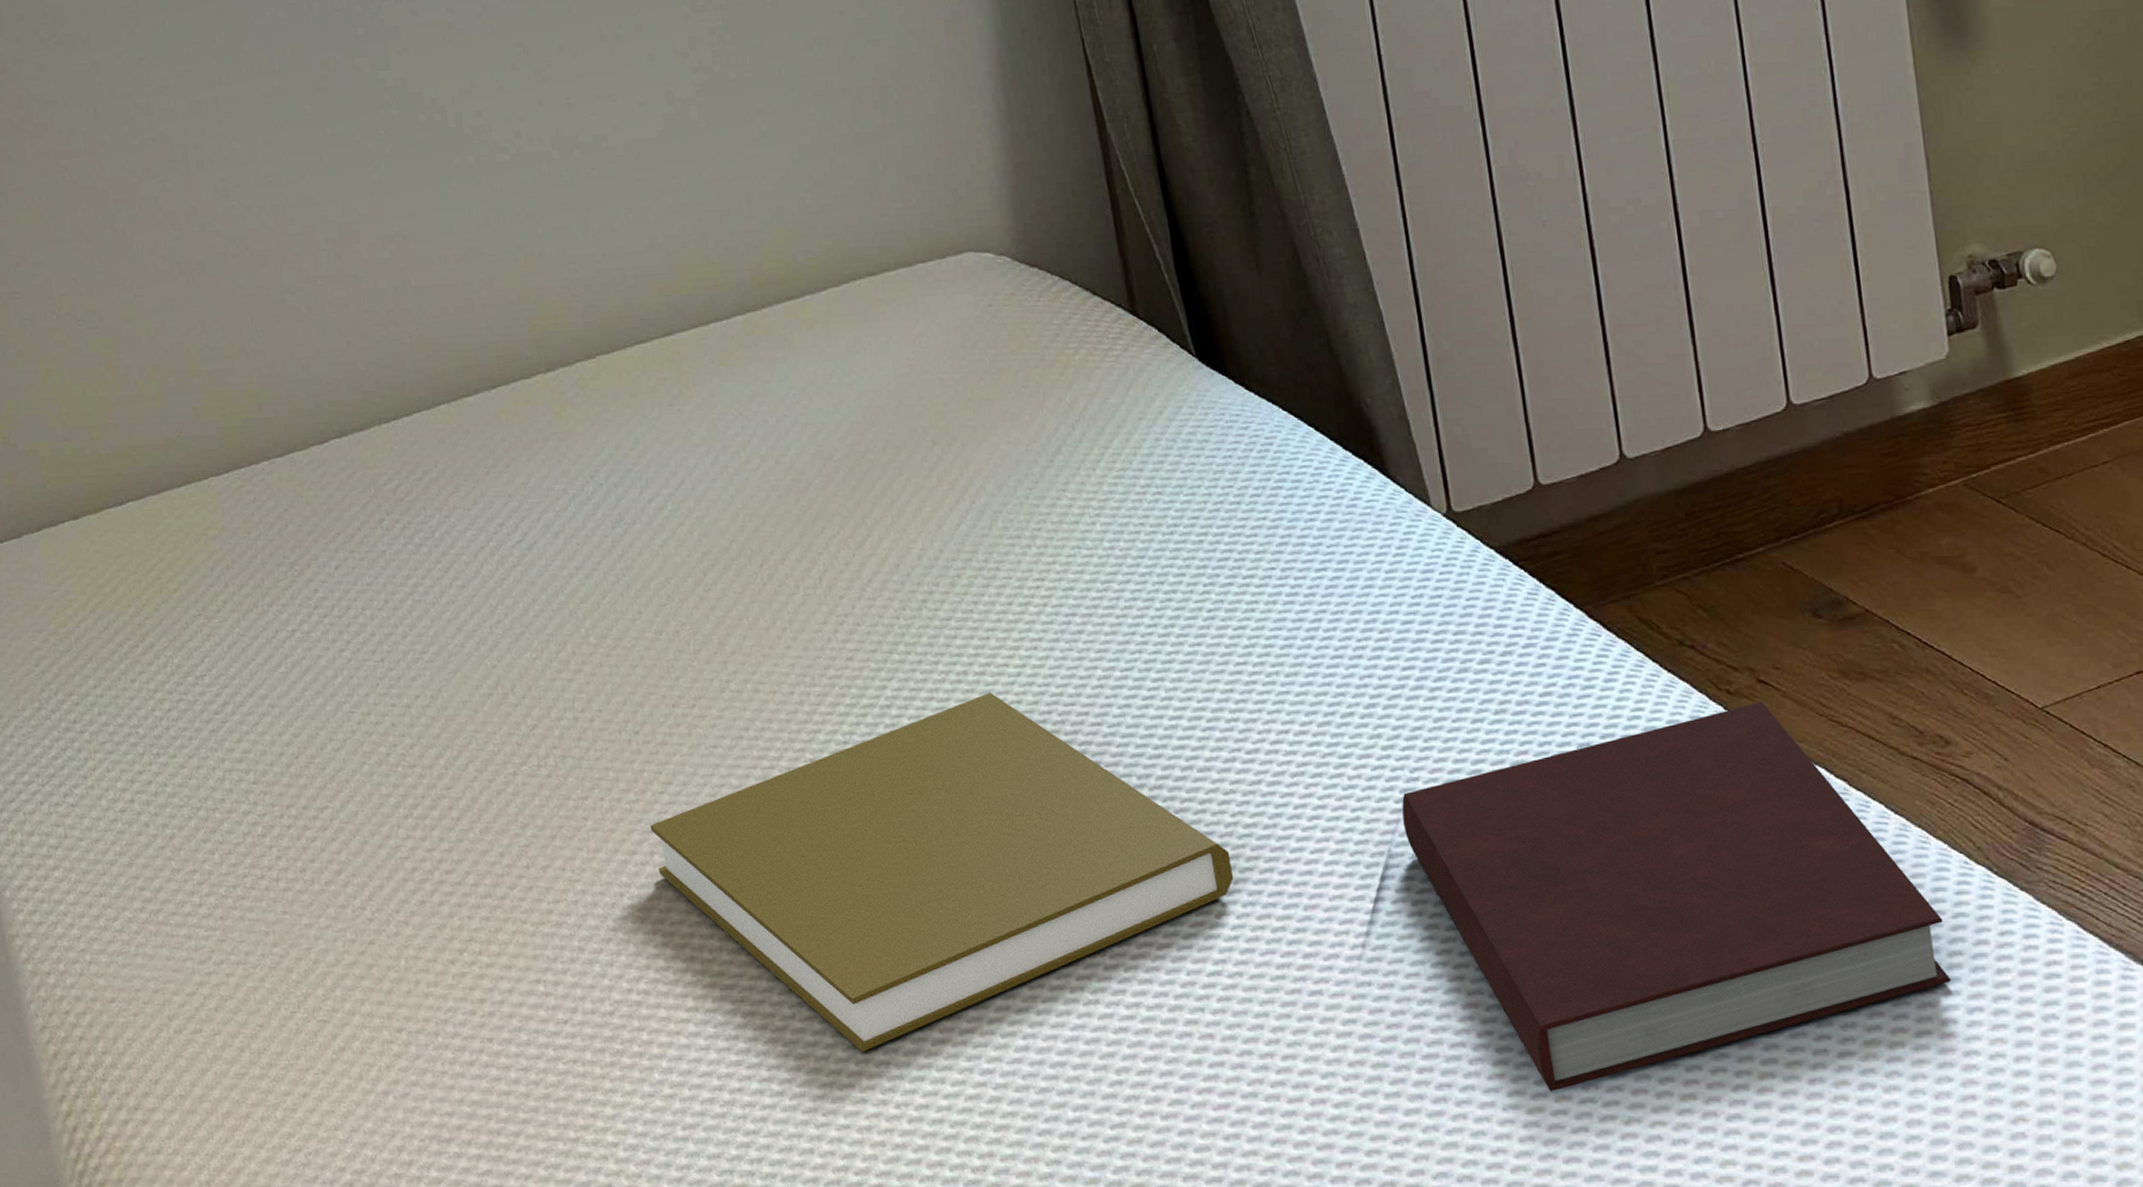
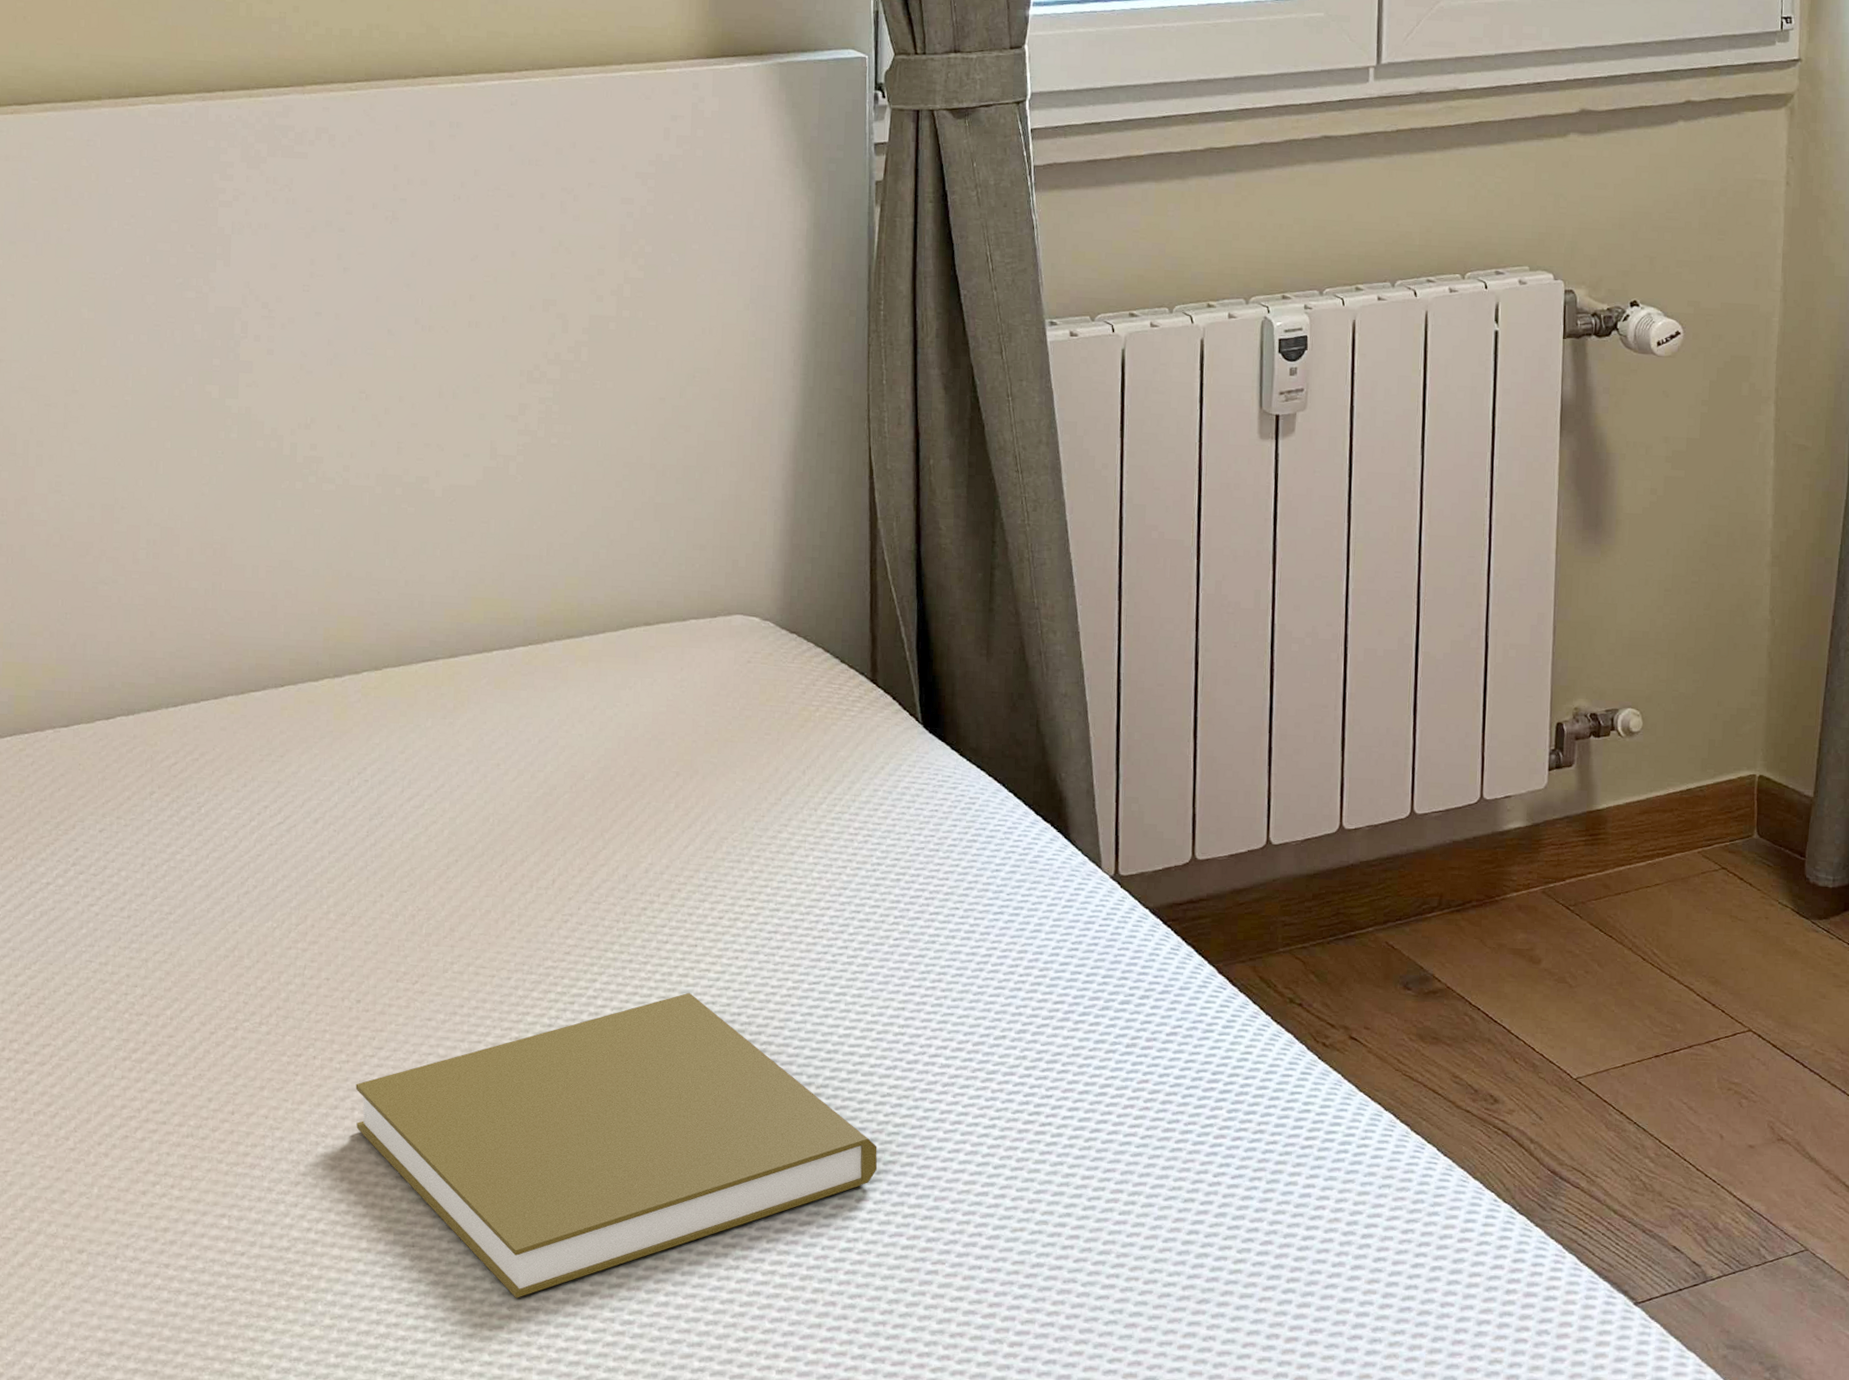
notebook: present [1402,701,1952,1092] -> none [1032,1055,1469,1370]

